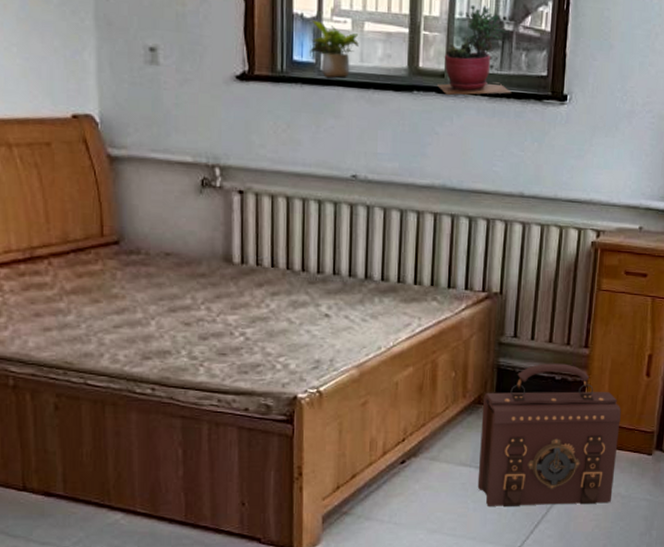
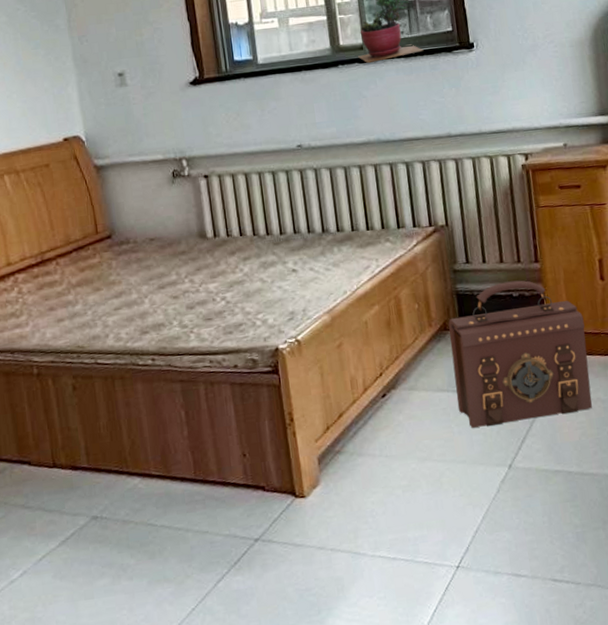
potted plant: present [310,21,359,80] -> none [245,25,287,70]

